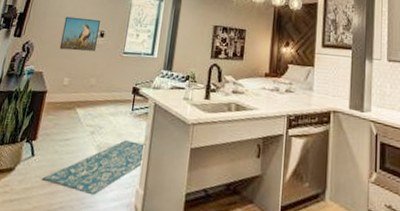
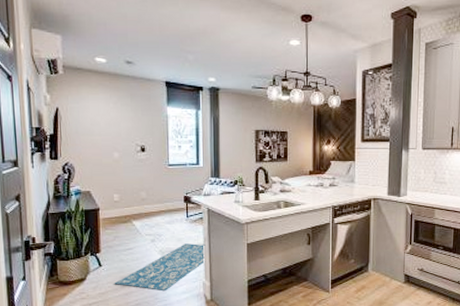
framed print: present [59,16,100,51] -> none [100,134,139,168]

